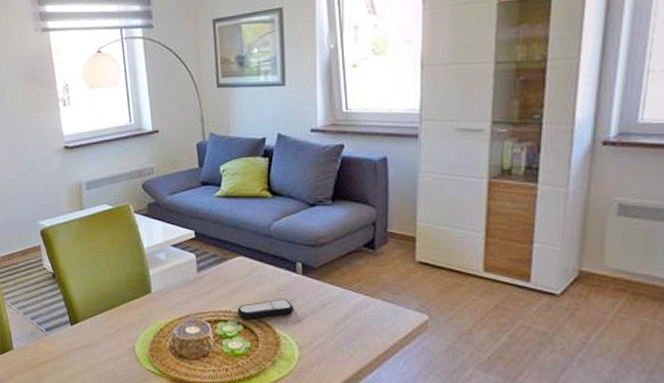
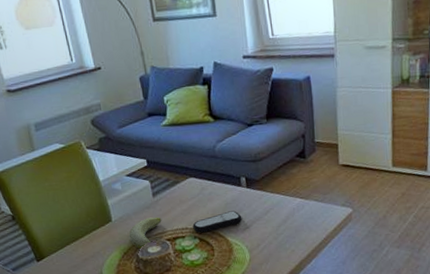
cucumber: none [167,294,204,329] -> present [128,217,162,250]

